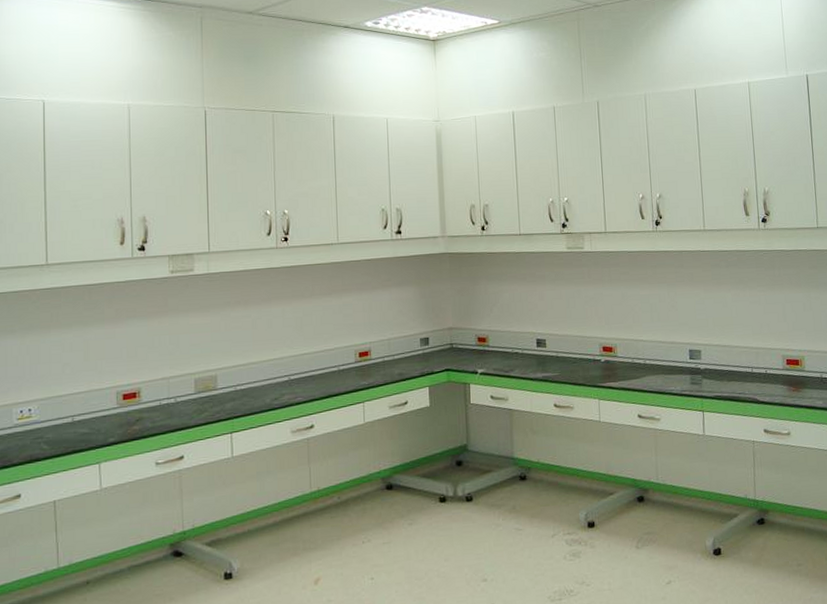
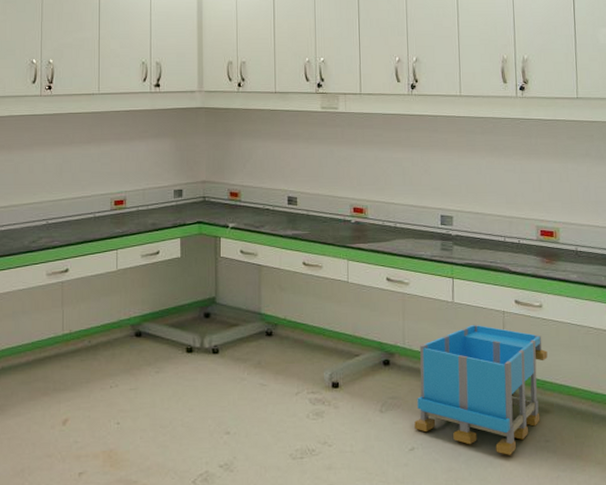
storage bin: none [670,455,797,582] -> present [414,324,548,455]

